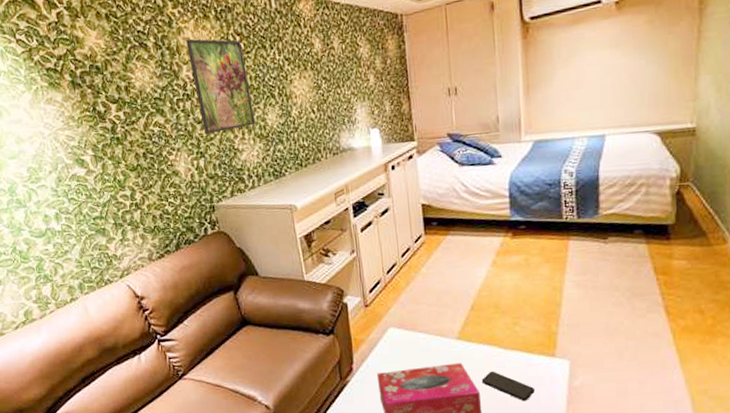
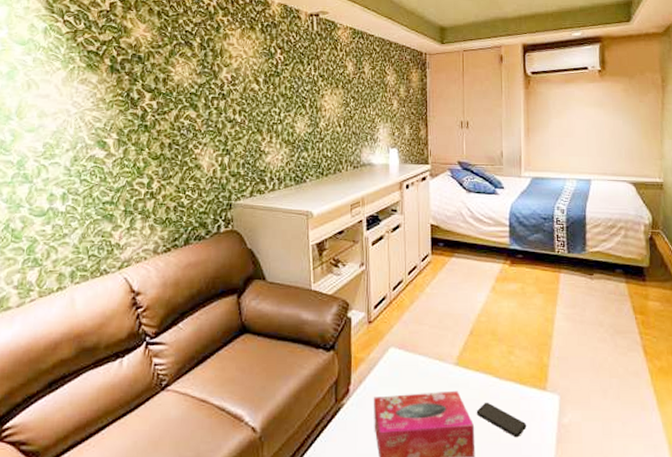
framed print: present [186,38,256,135] -> none [230,45,285,134]

